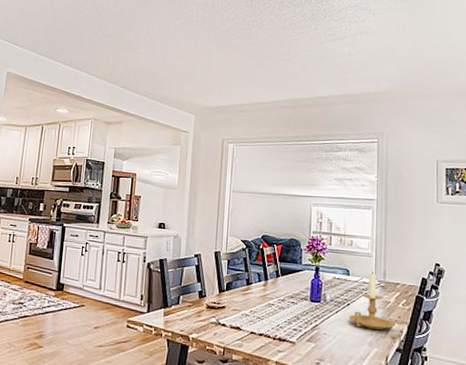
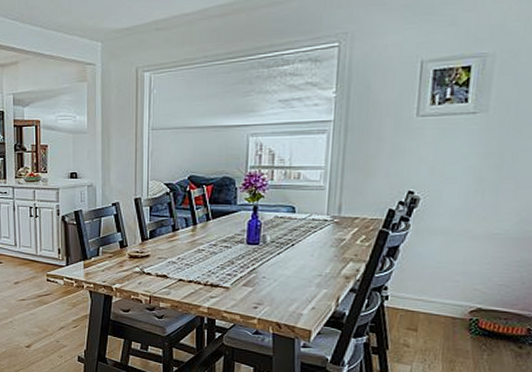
candle holder: present [349,271,396,330] -> none [293,206,352,270]

